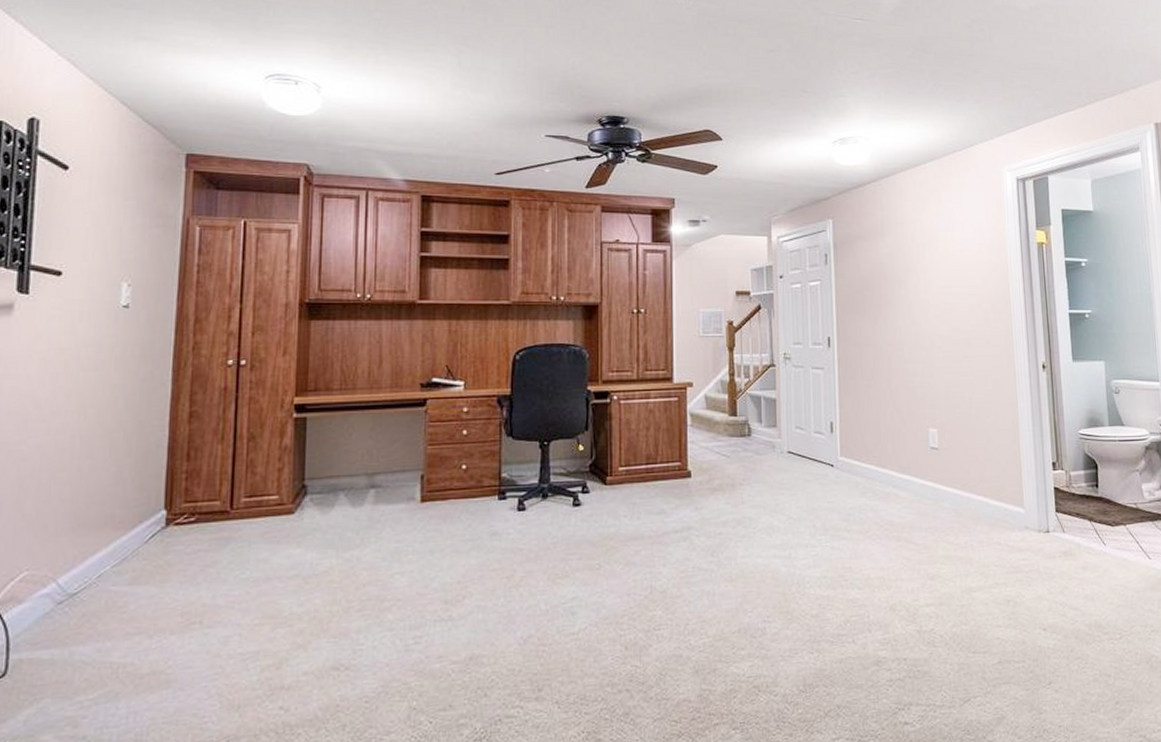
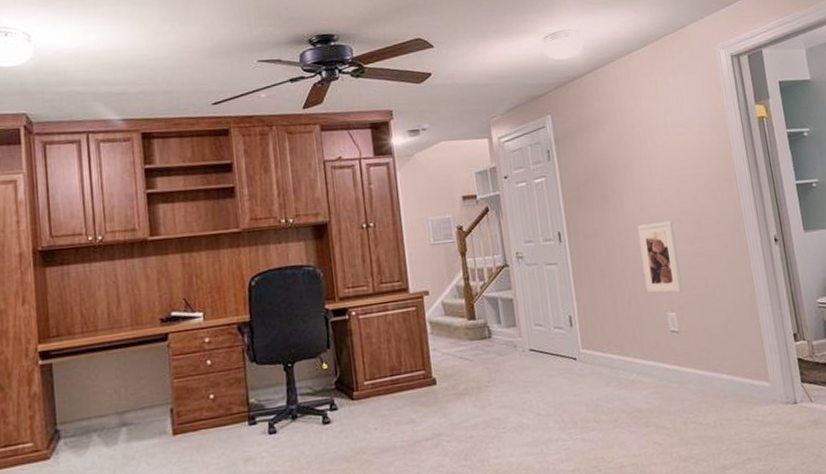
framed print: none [907,336,947,409] -> present [637,220,683,293]

